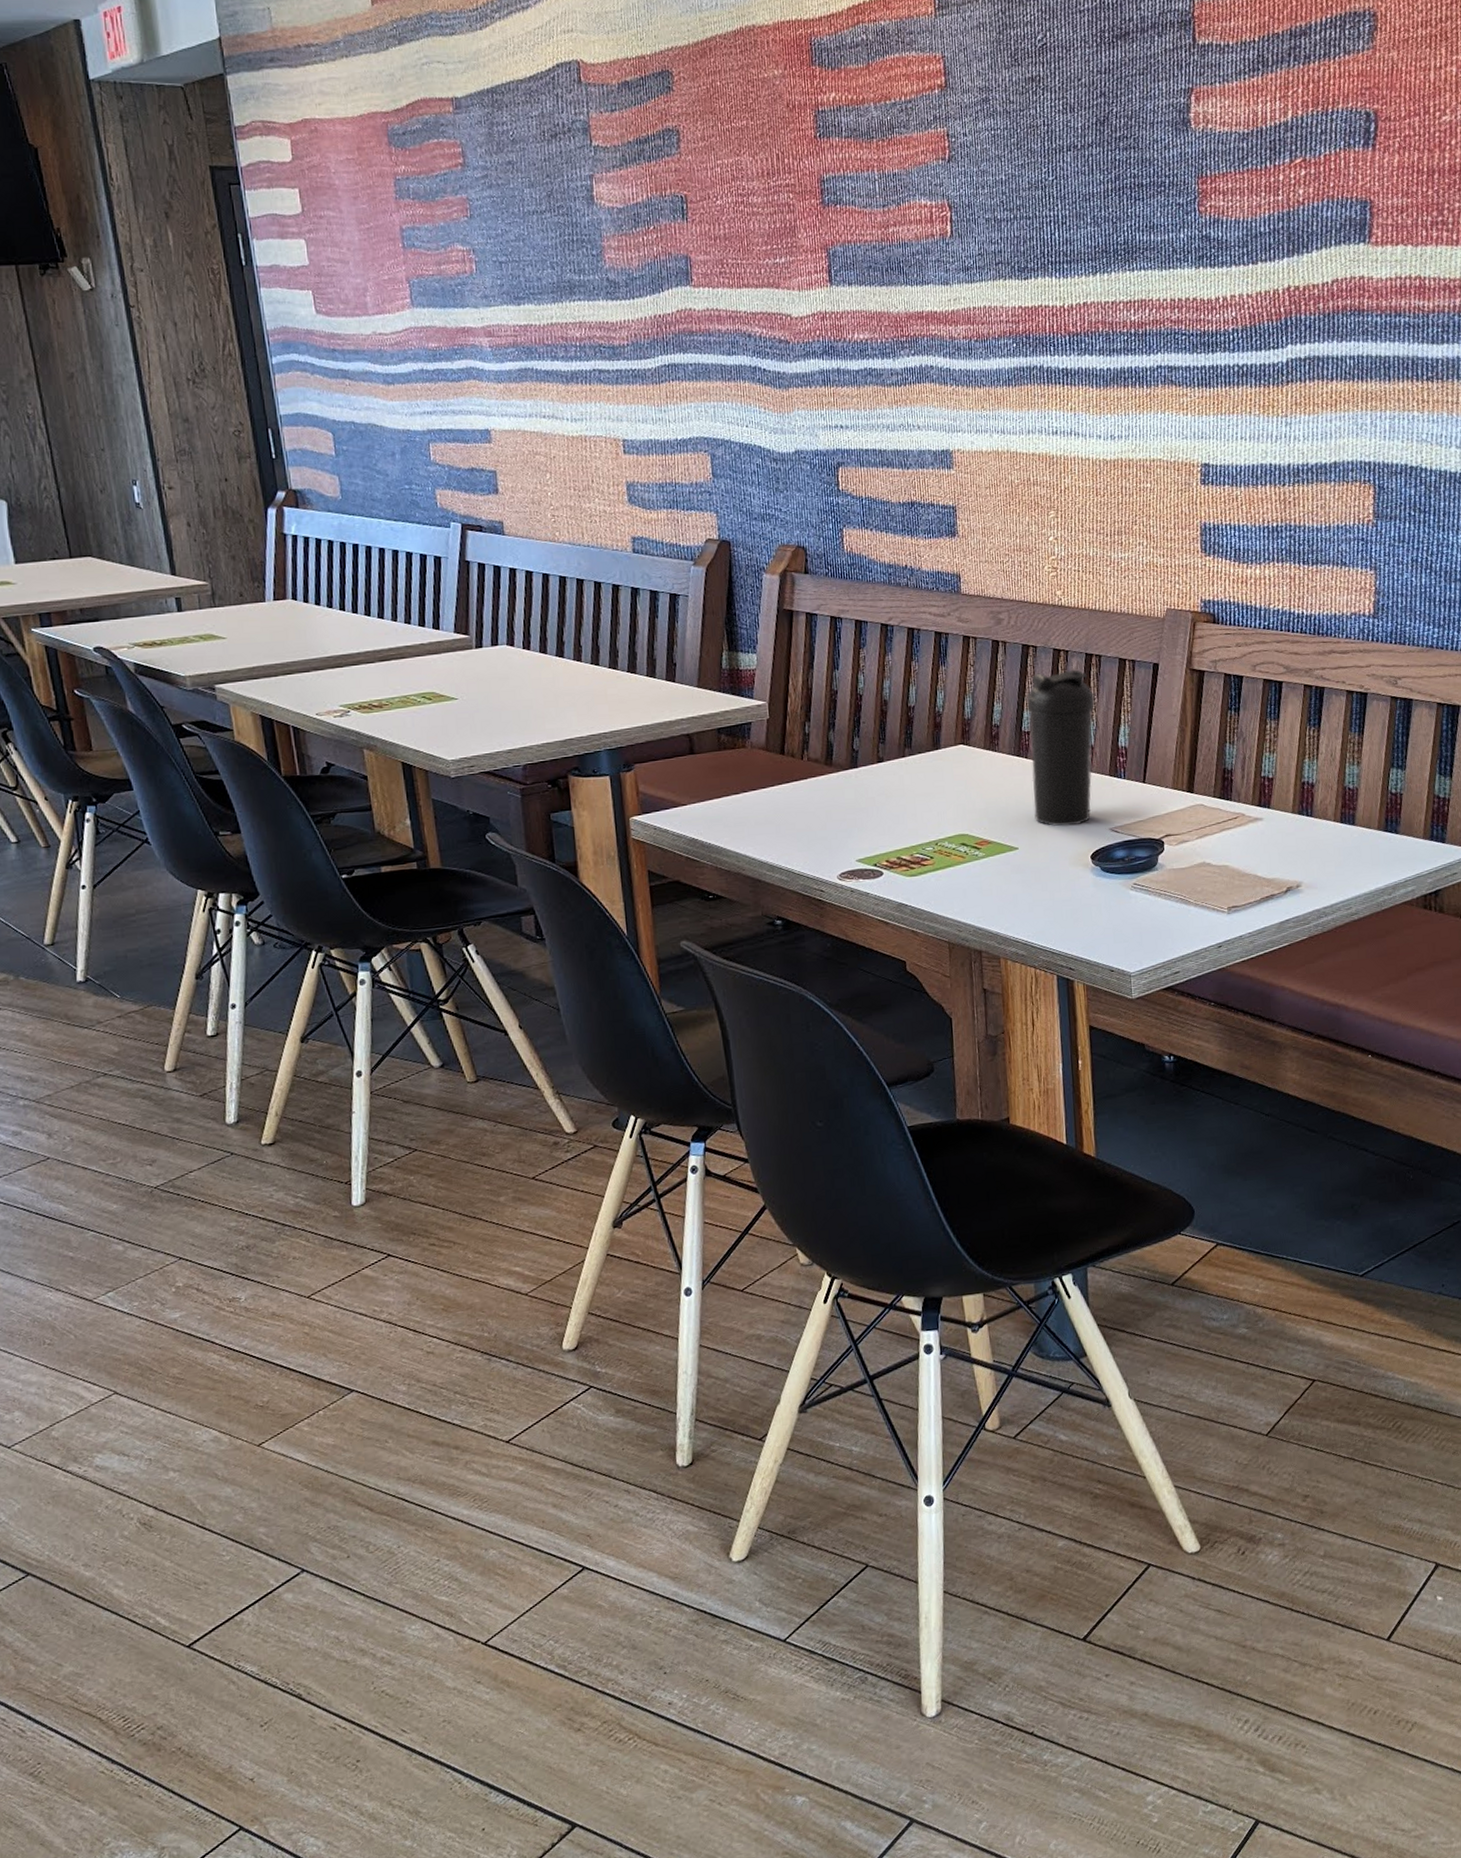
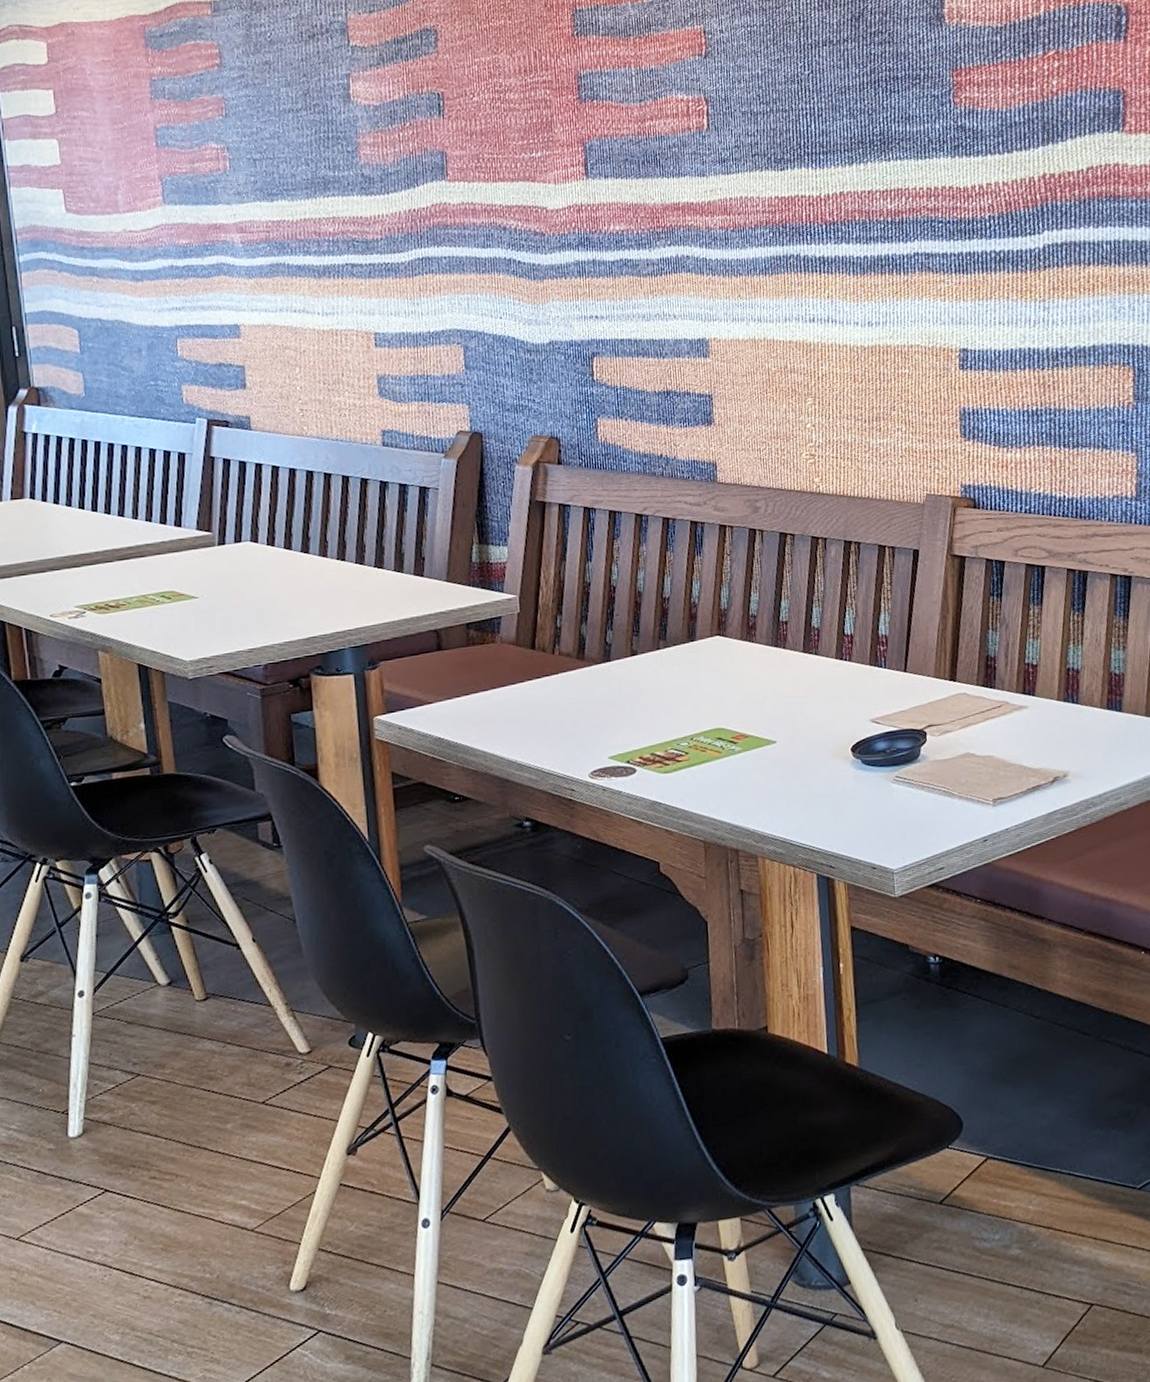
water bottle: present [1026,669,1095,826] -> none [784,557,855,718]

